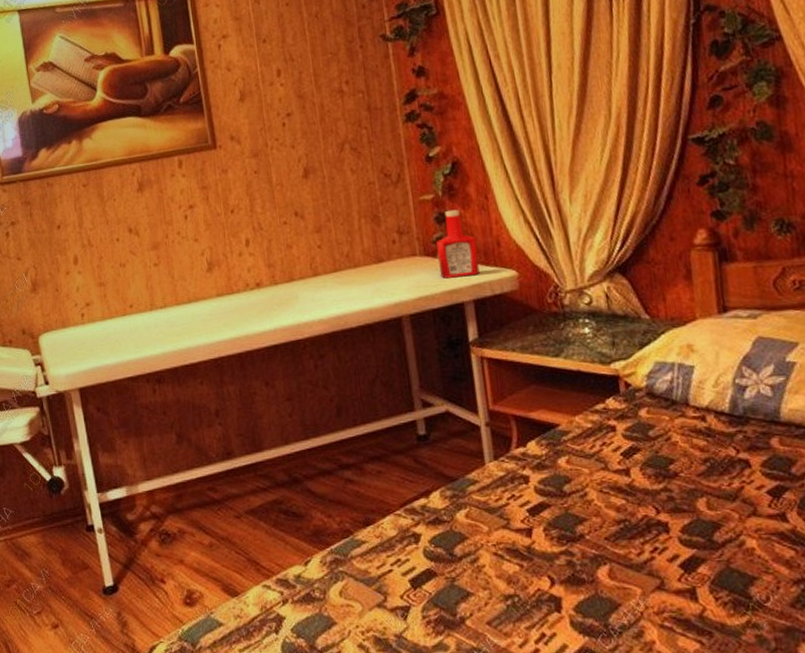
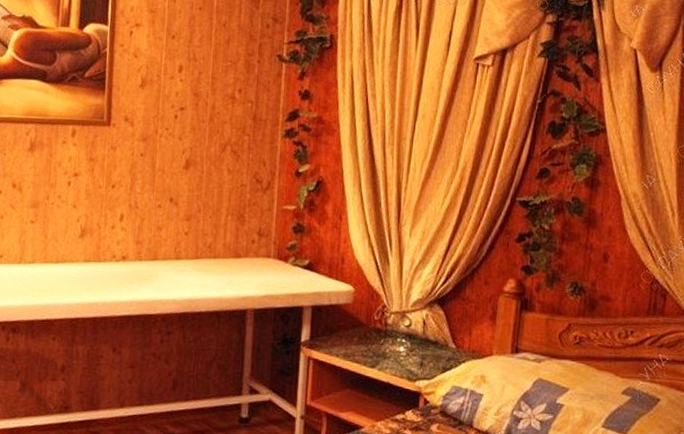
ketchup bottle: present [436,209,480,279] -> none [288,222,324,285]

